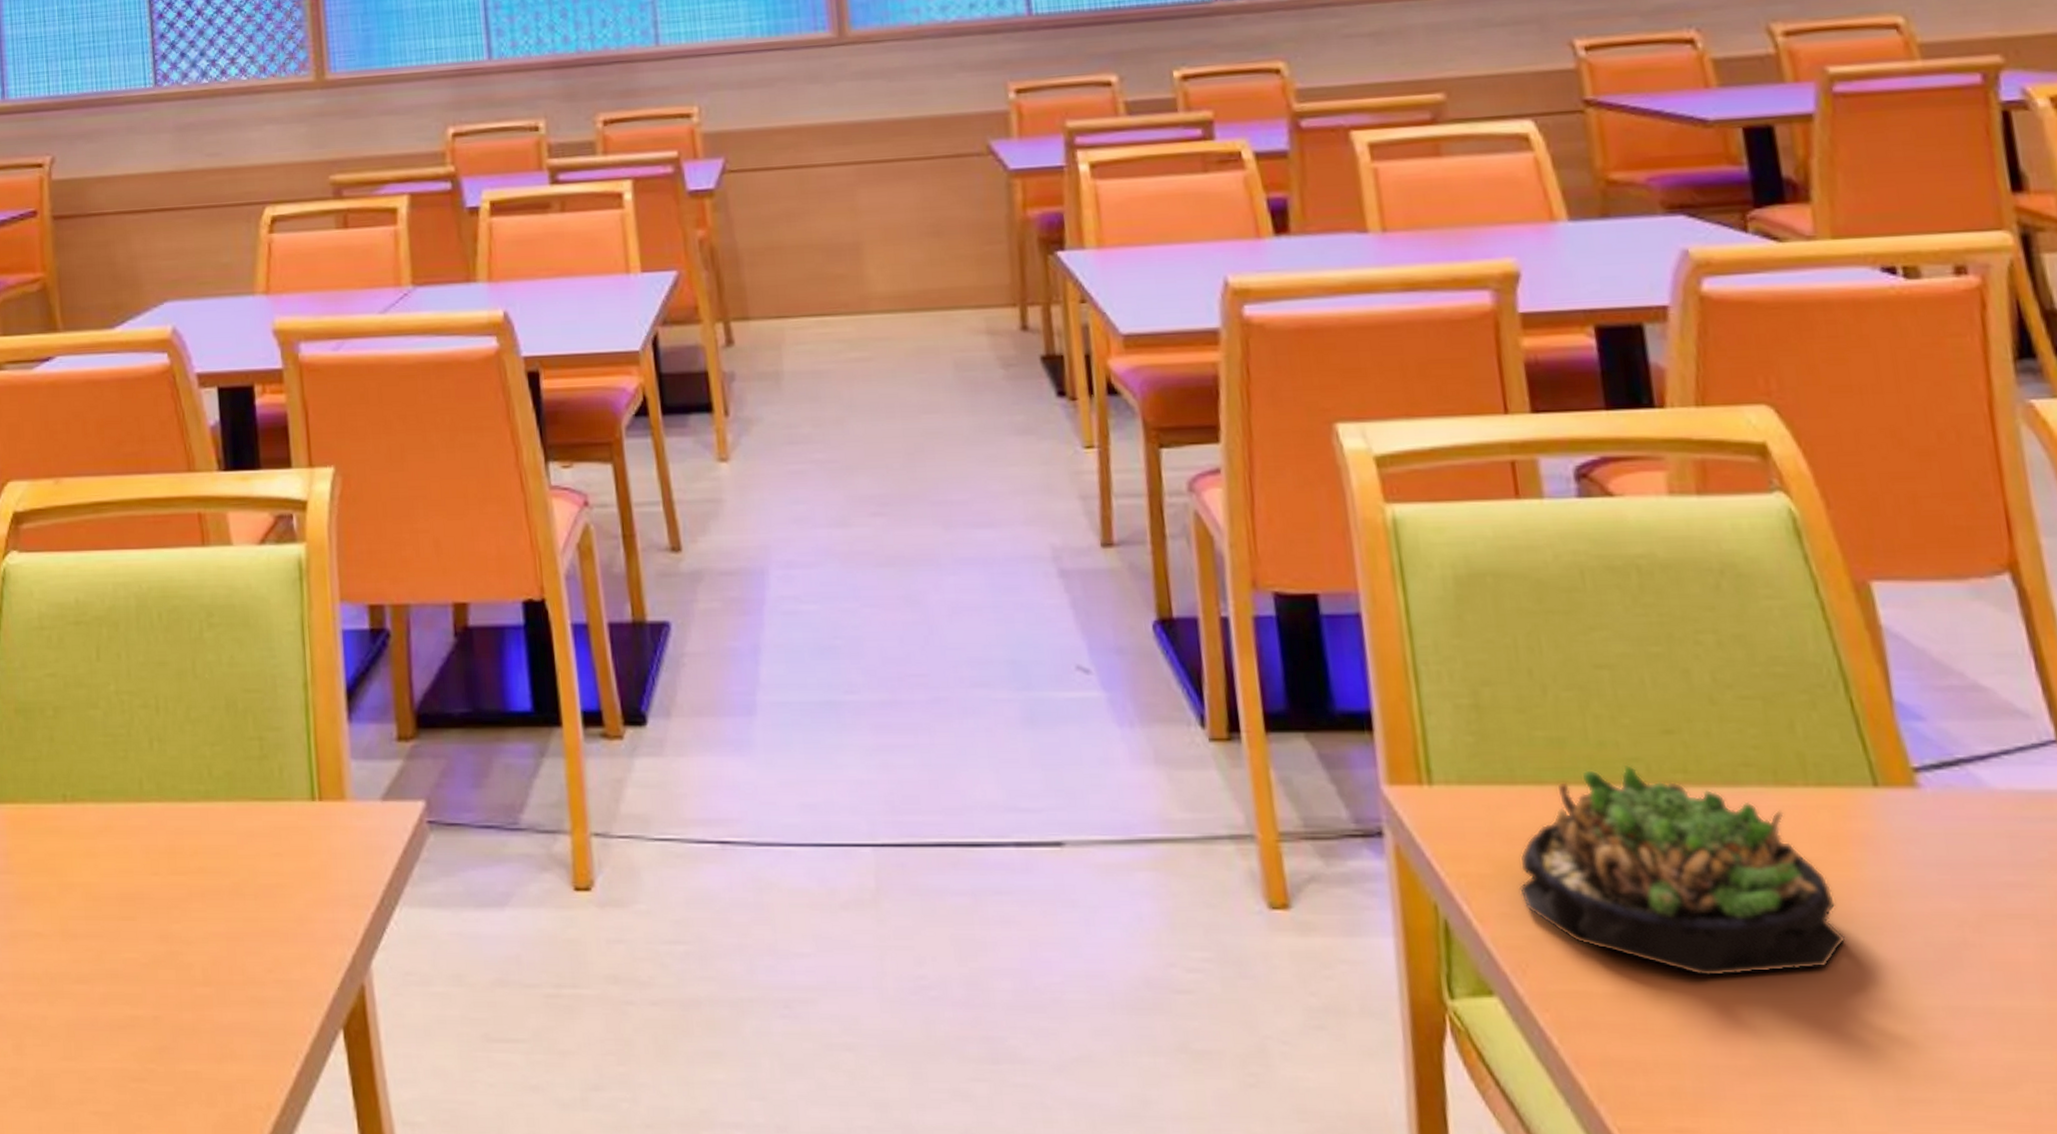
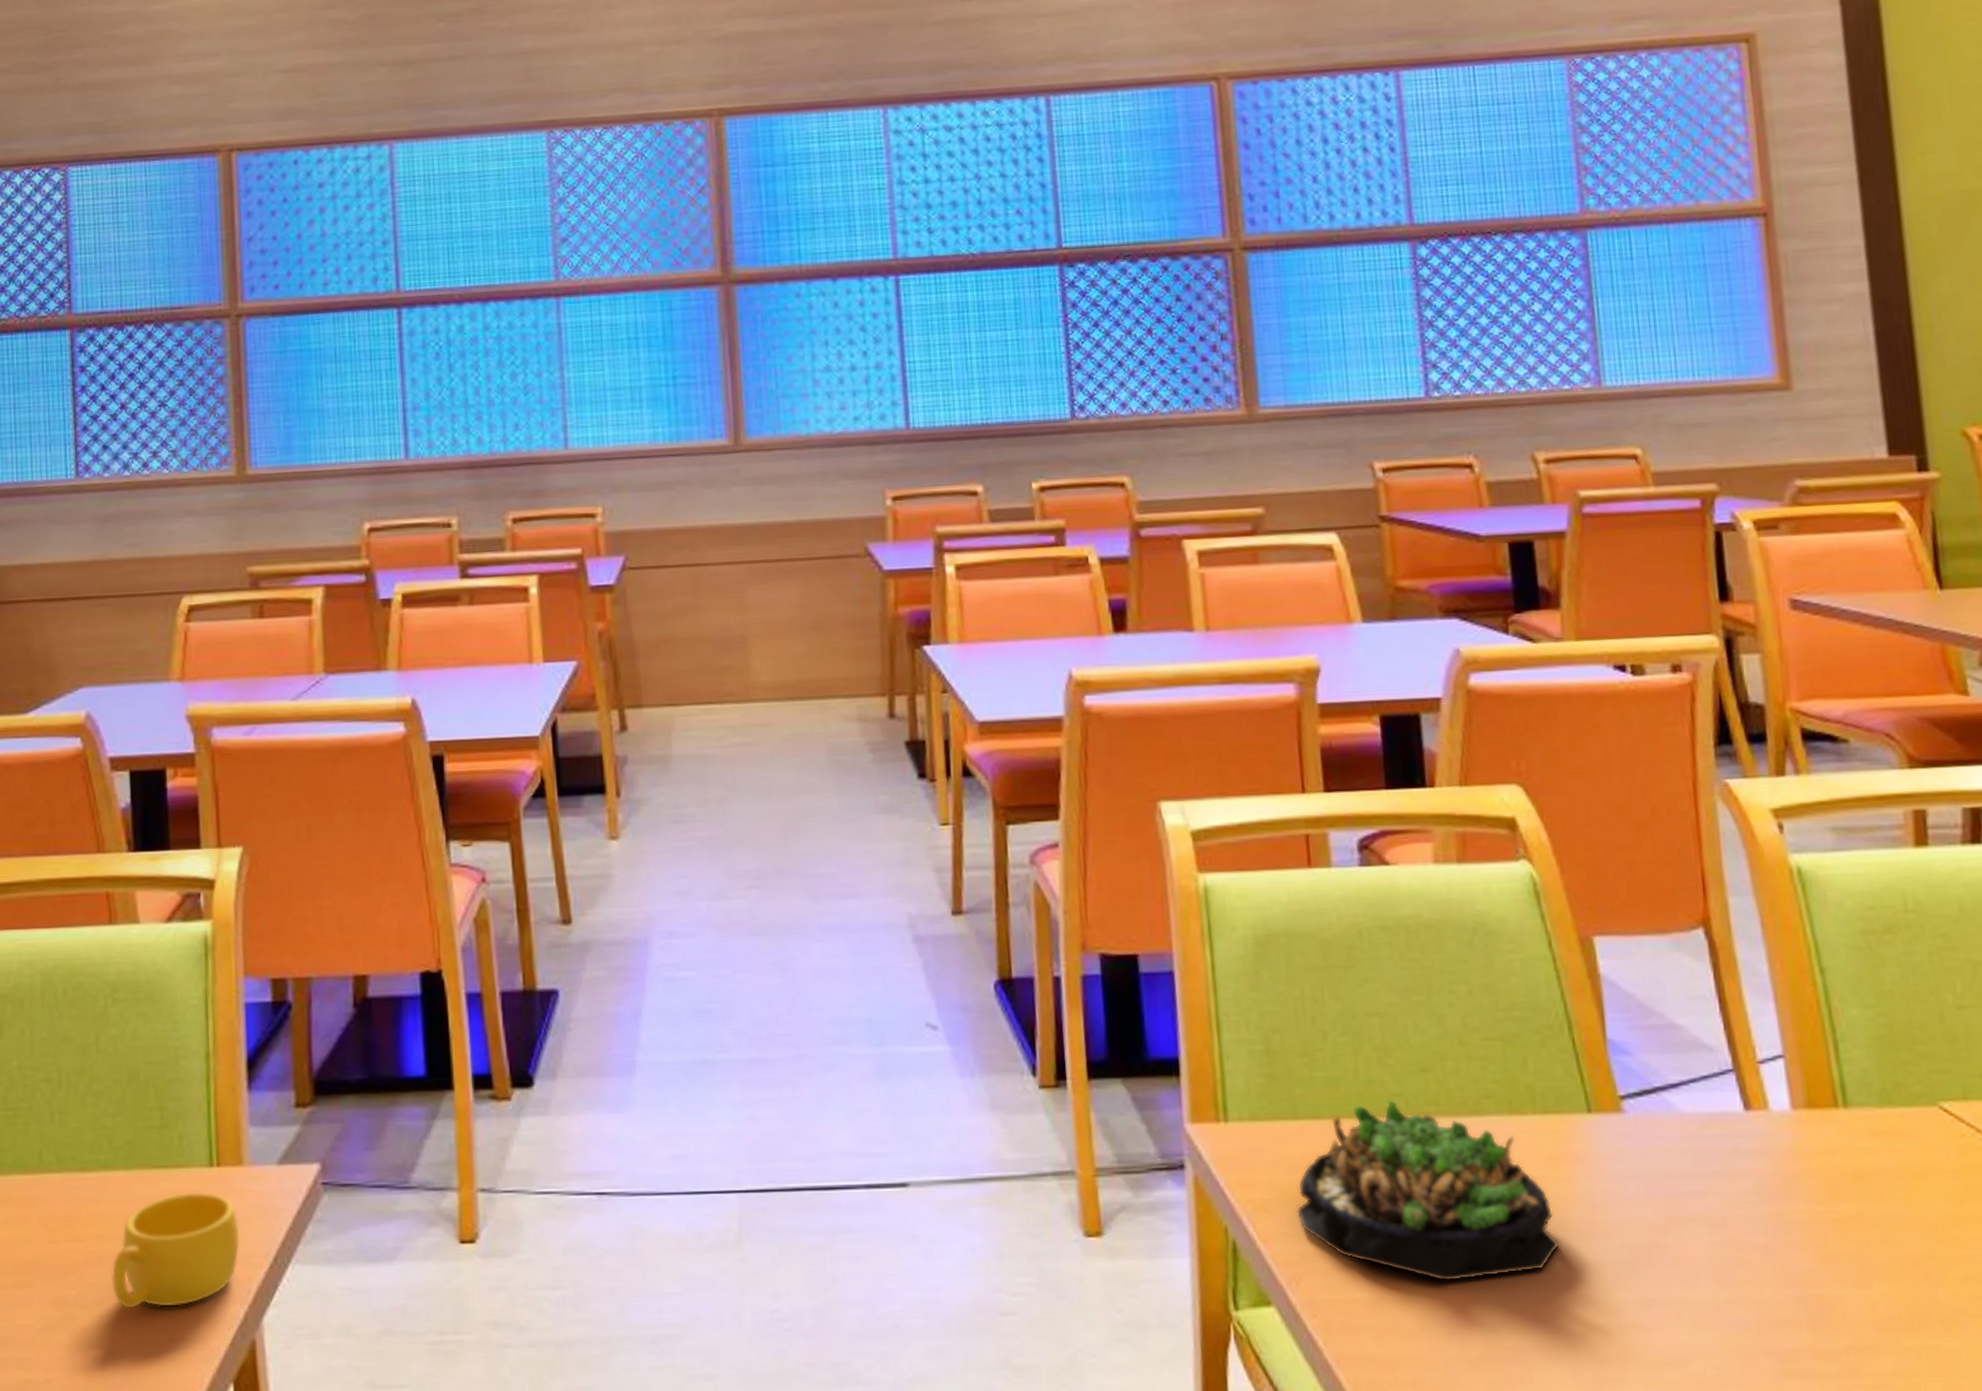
cup: none [215,827,346,947] -> present [111,1192,241,1309]

